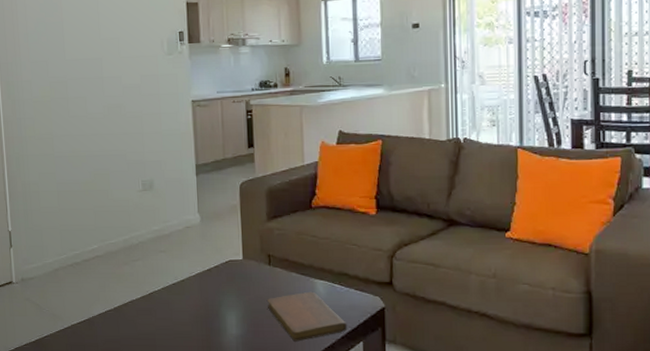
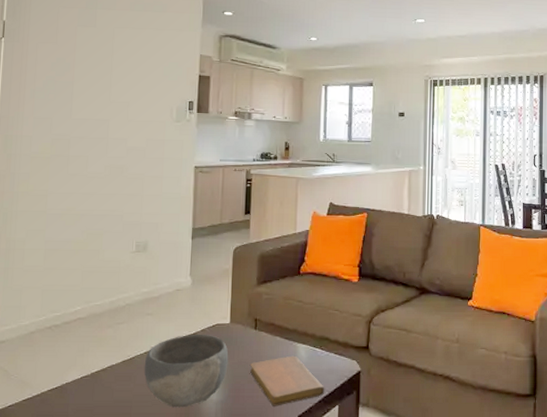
bowl: none [162,270,245,341] -> present [144,334,229,408]

